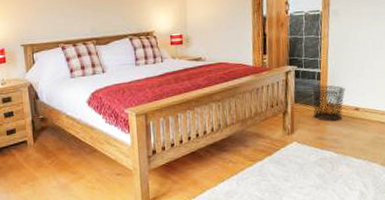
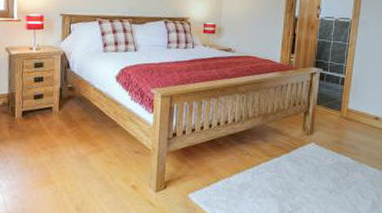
waste bin: present [311,85,345,122] -> none [334,90,367,128]

